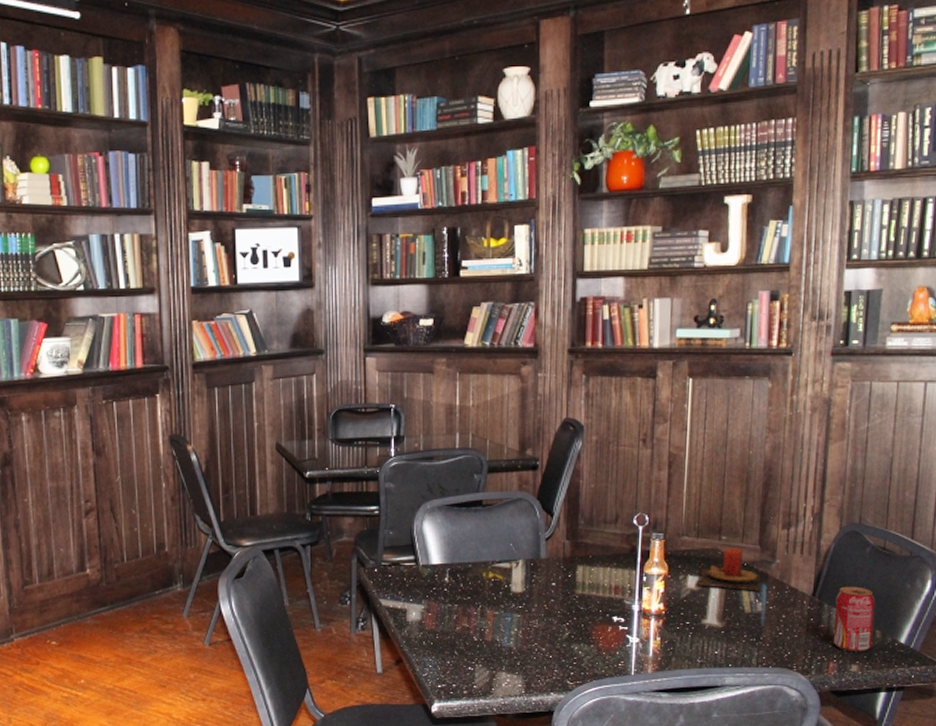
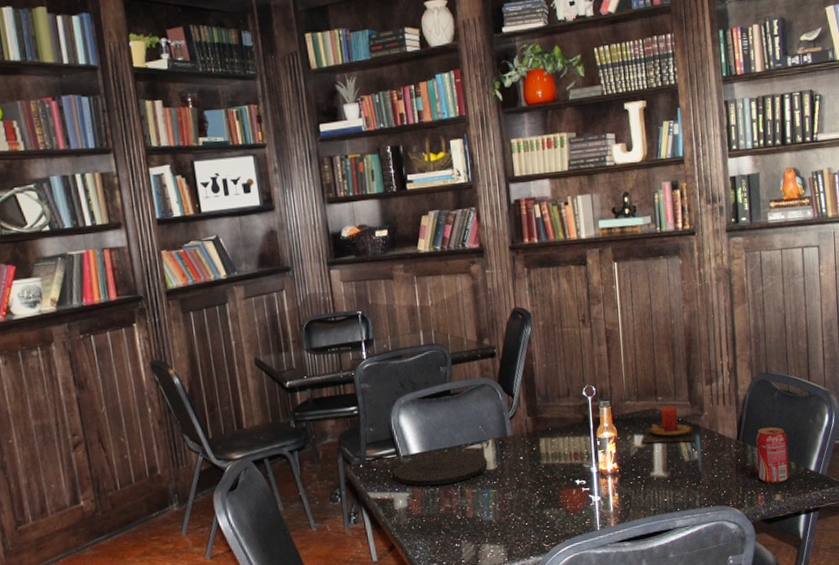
plate: none [409,567,515,601] -> present [393,451,488,487]

